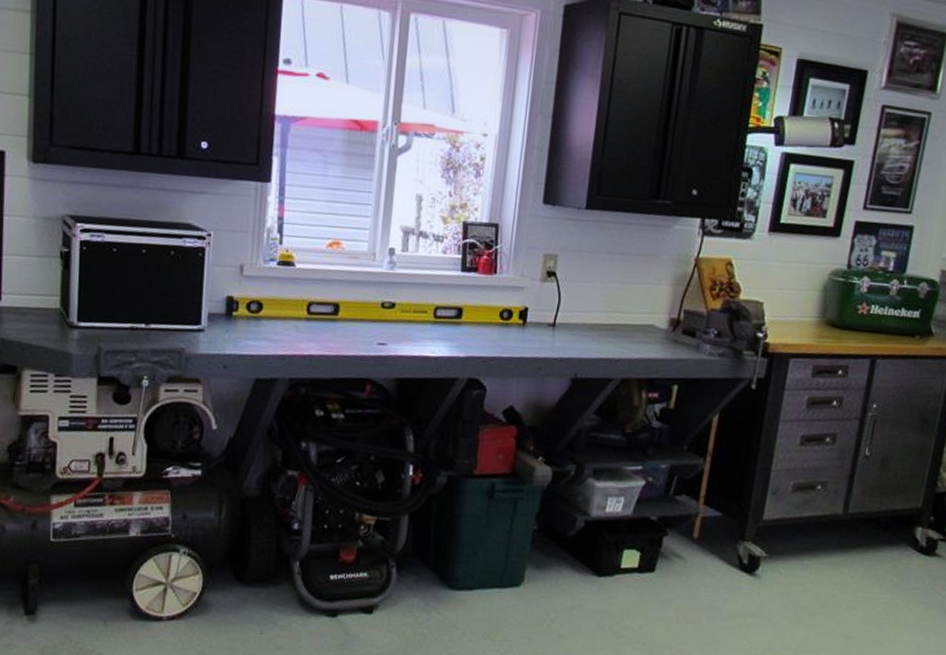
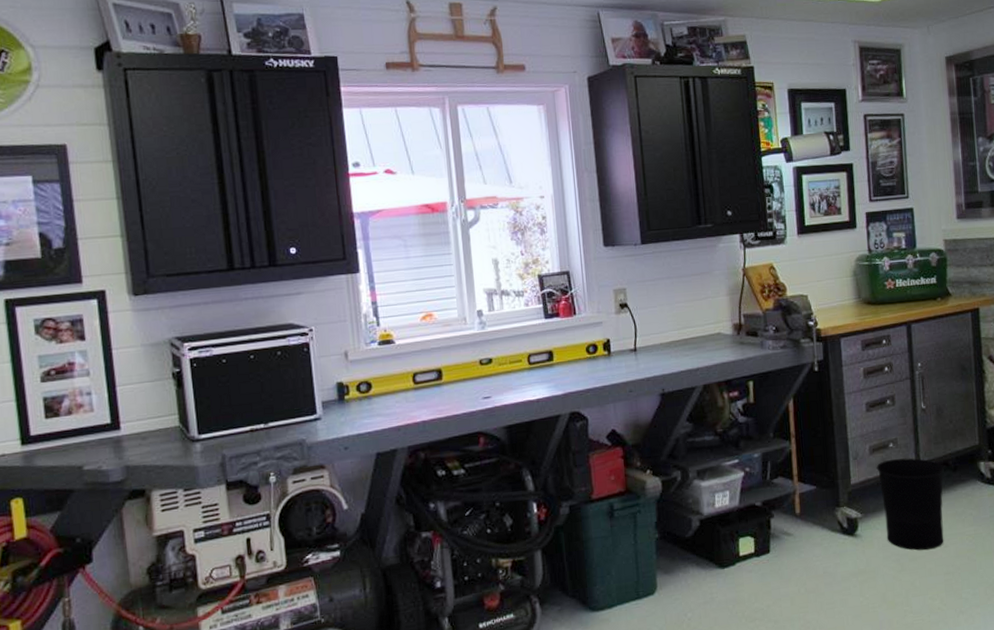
waste bin: none [789,502,874,608] -> present [876,458,944,550]

